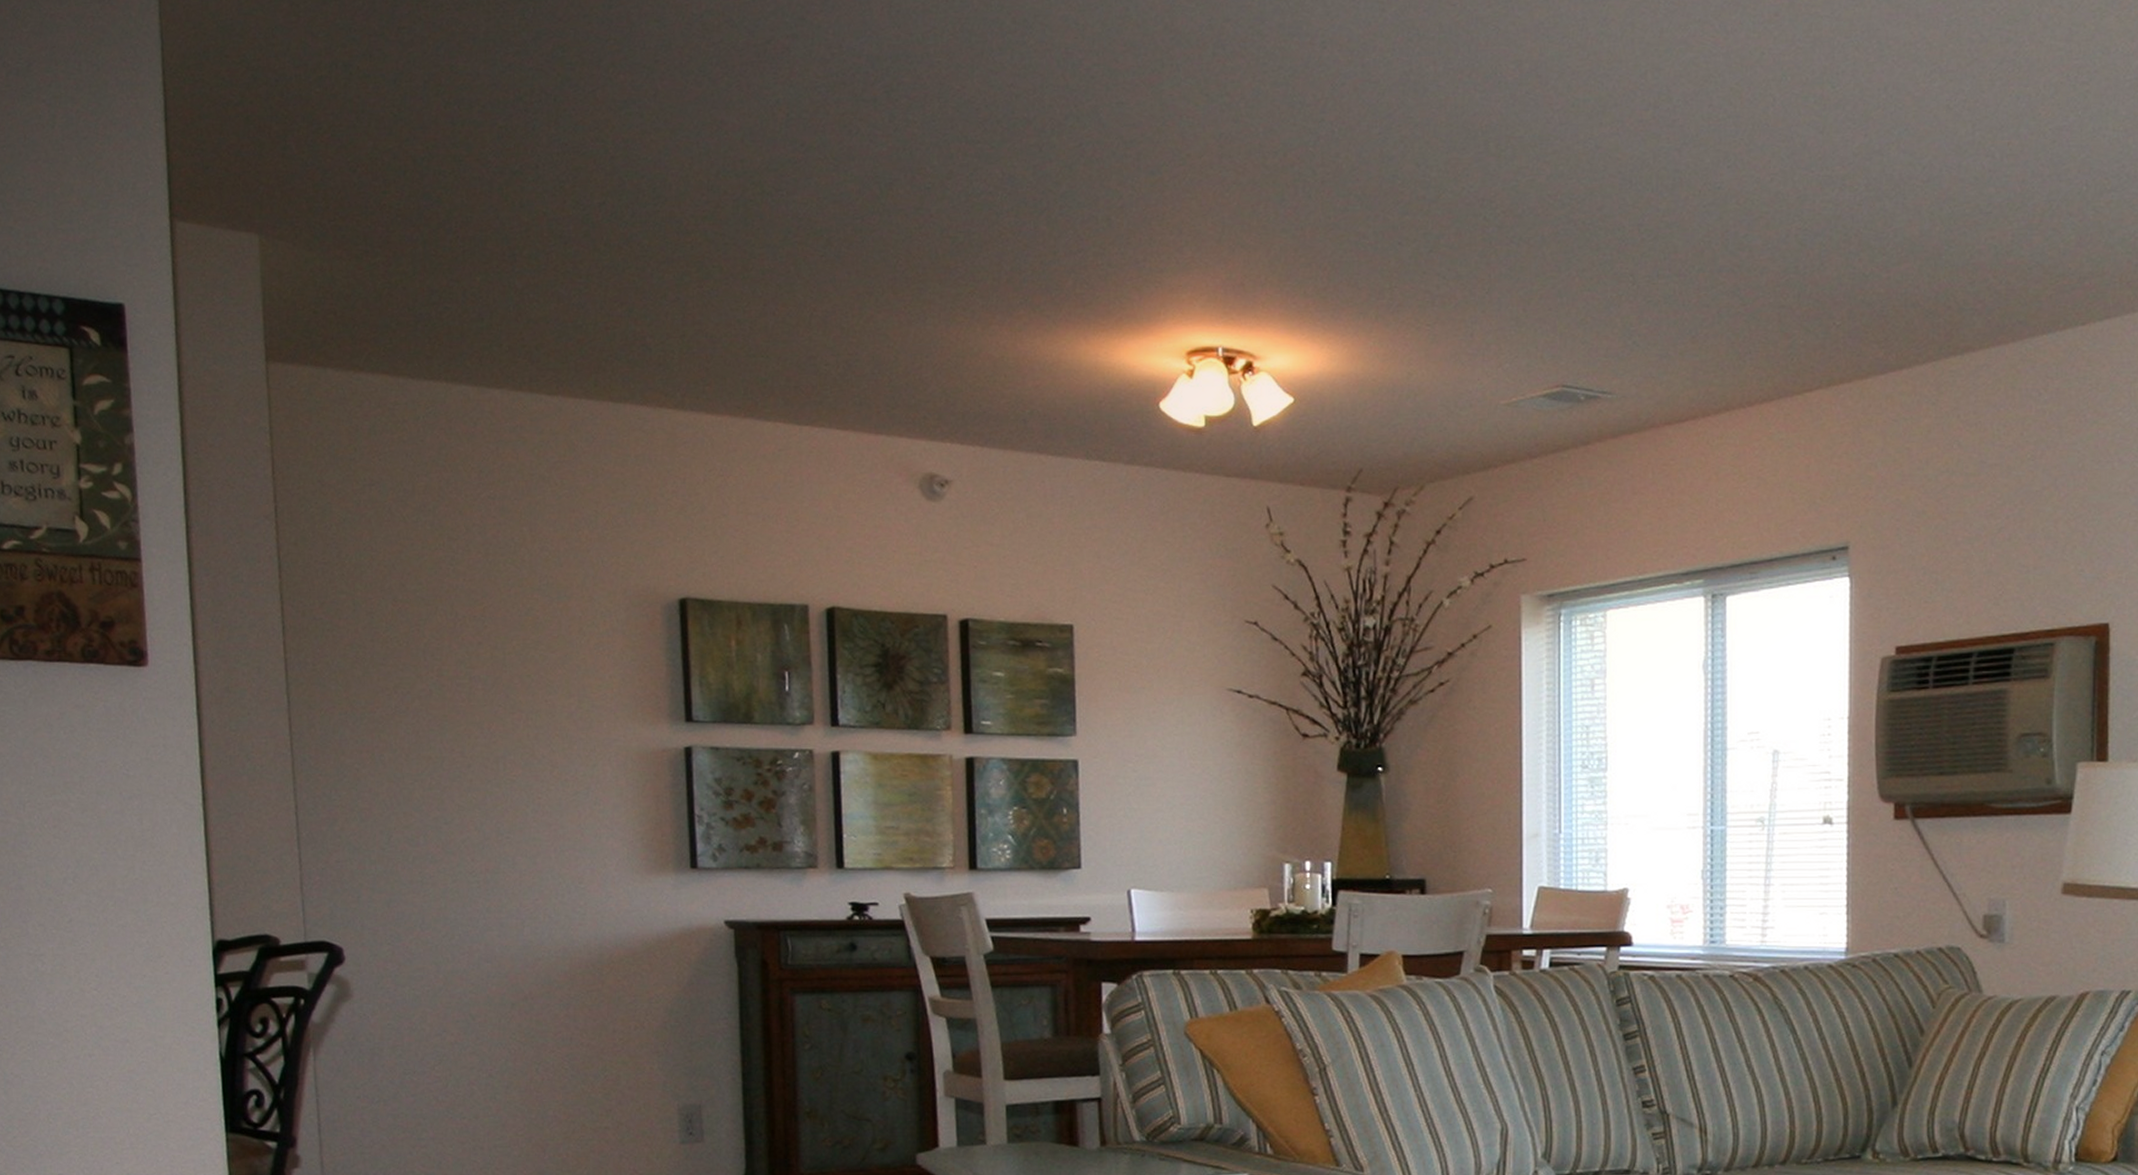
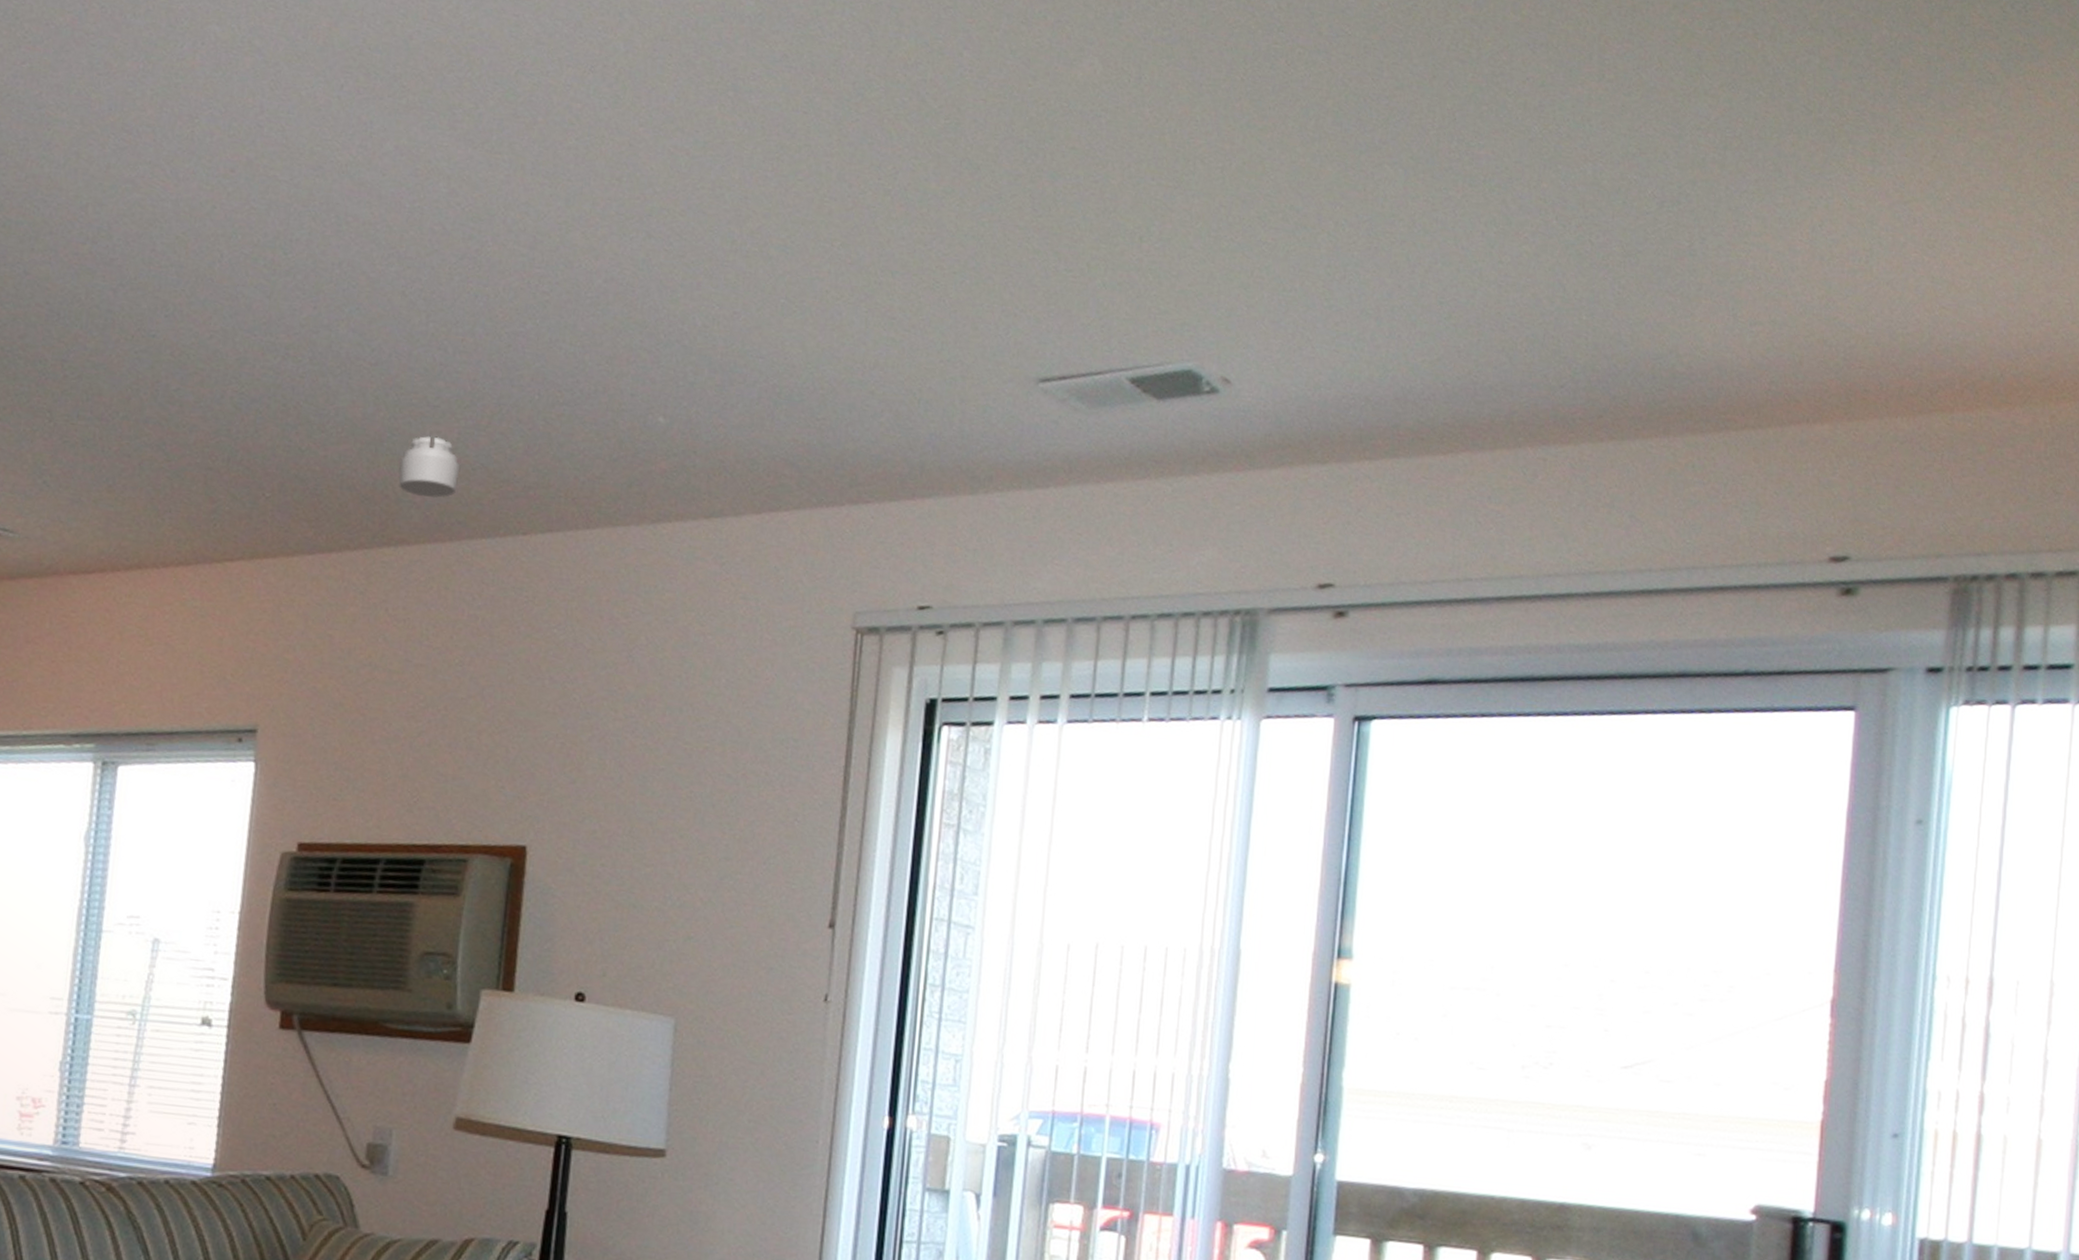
smoke detector: none [1959,243,2017,303] -> present [398,436,461,499]

